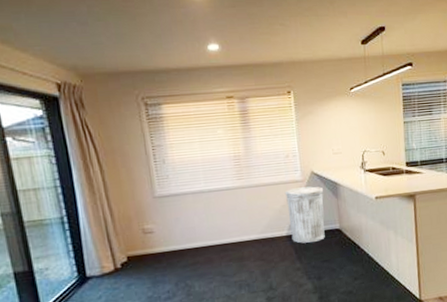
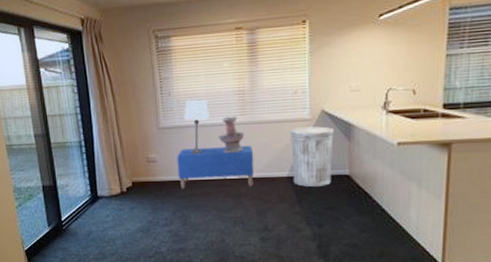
bench: none [176,208,256,259] -> present [177,145,255,189]
lamp: none [180,166,207,221] -> present [184,99,209,154]
decorative urn: none [217,180,244,218] -> present [218,116,245,154]

